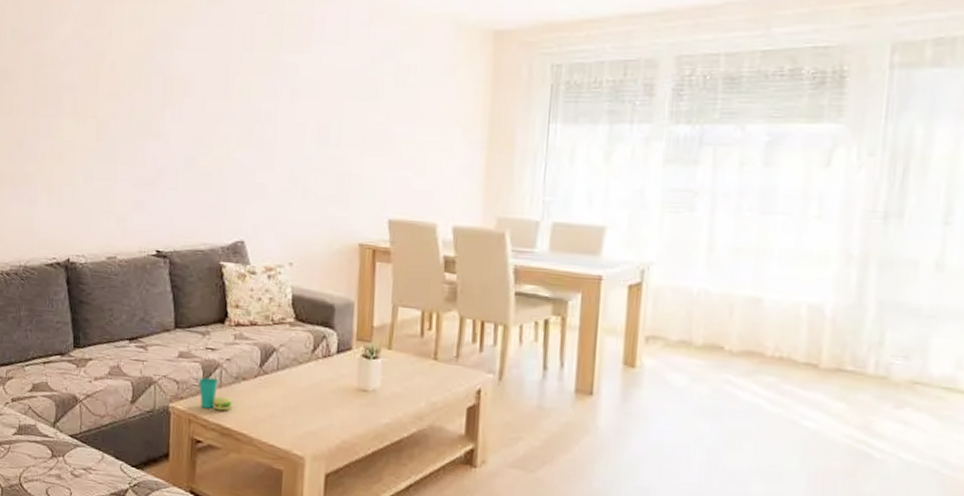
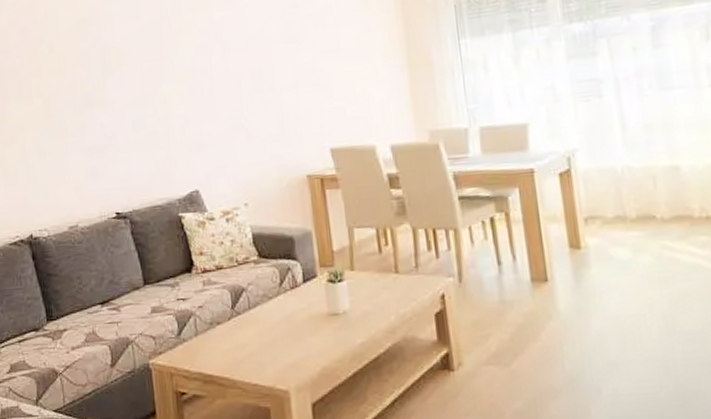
cup: present [198,377,232,411] -> none [174,327,210,360]

